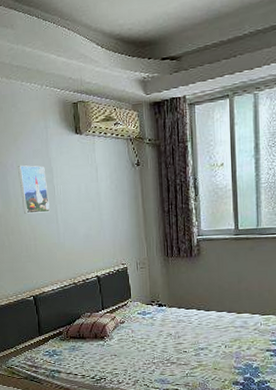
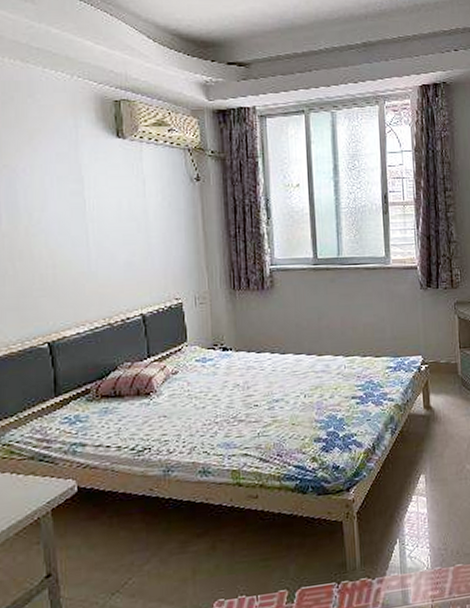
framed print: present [18,165,50,214] -> none [33,170,77,234]

